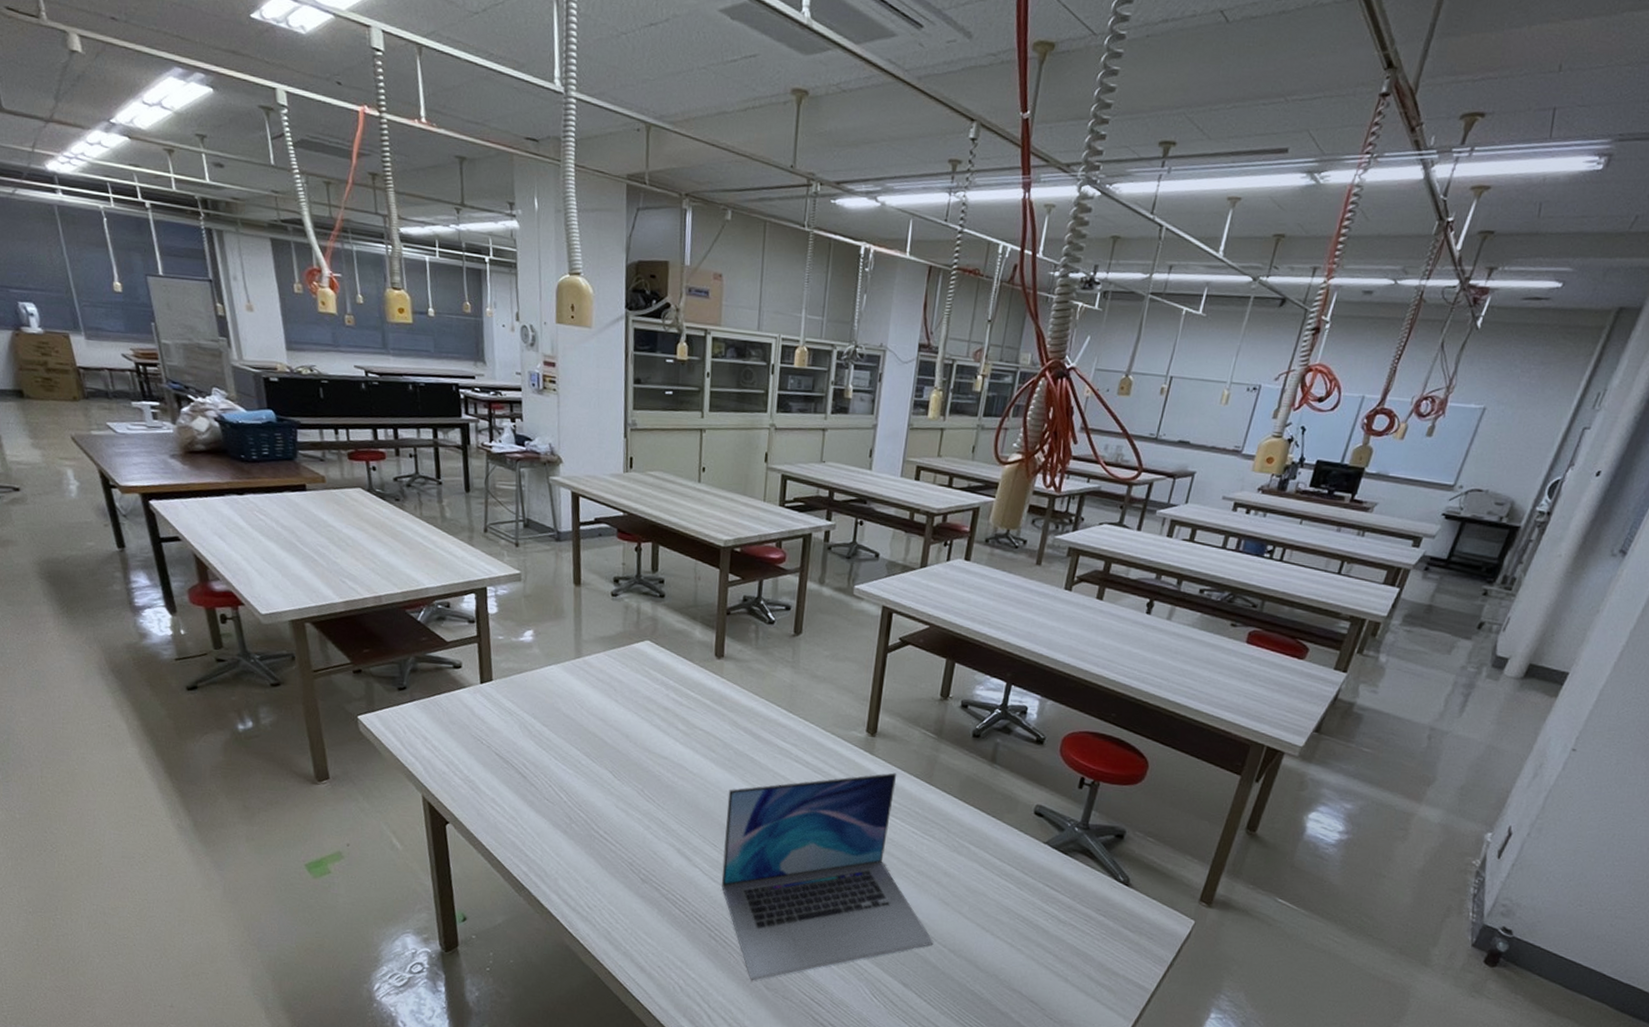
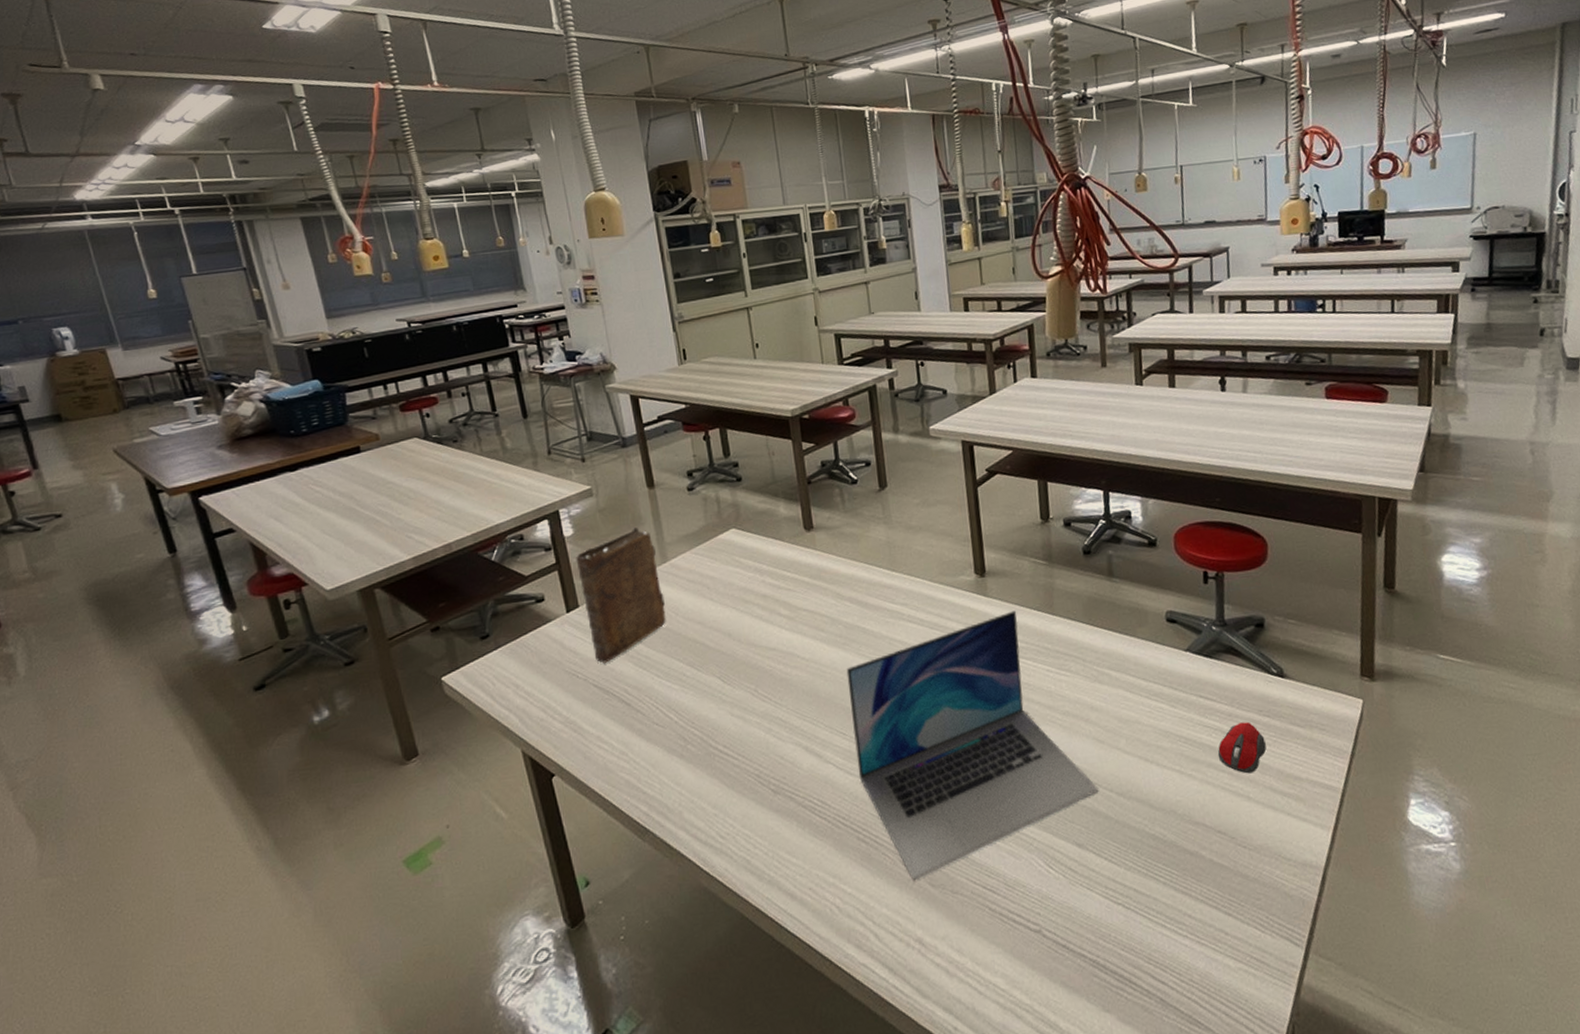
book: none [496,619,573,736] -> present [576,527,666,663]
computer mouse: none [1048,915,1096,960] -> present [1217,721,1267,774]

